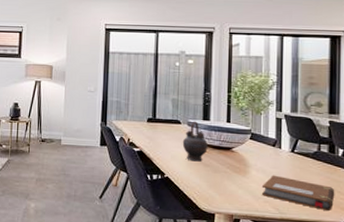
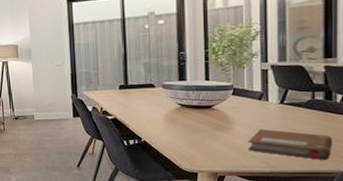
teapot: present [182,121,209,162] -> none [158,82,187,123]

